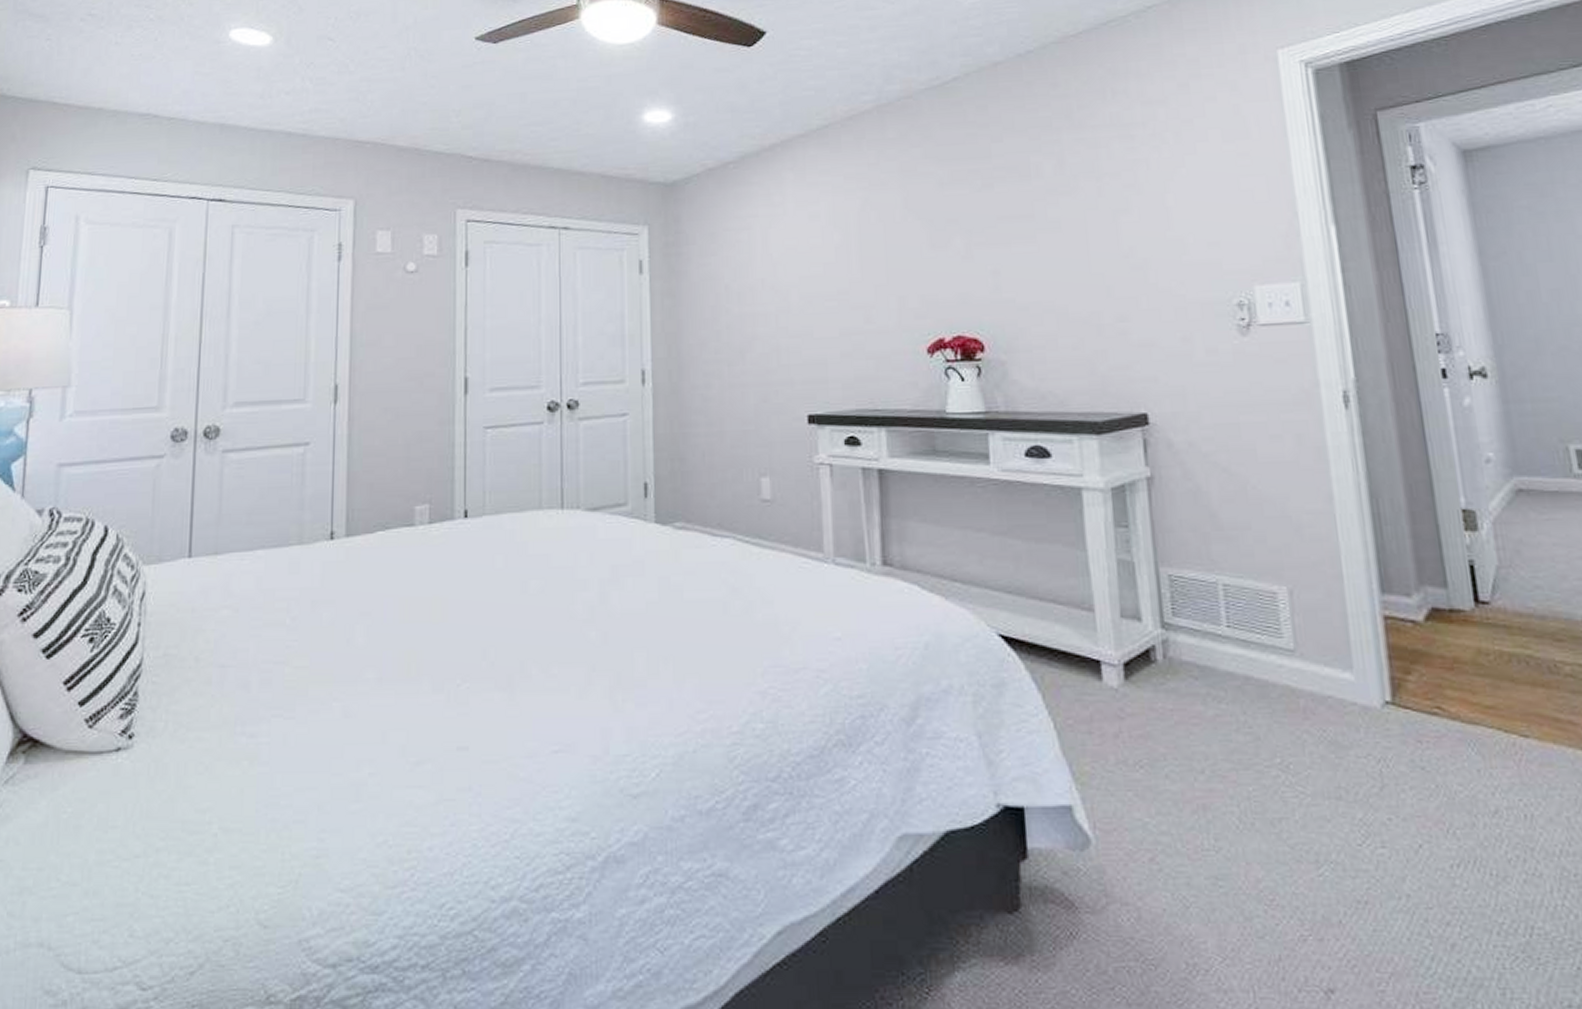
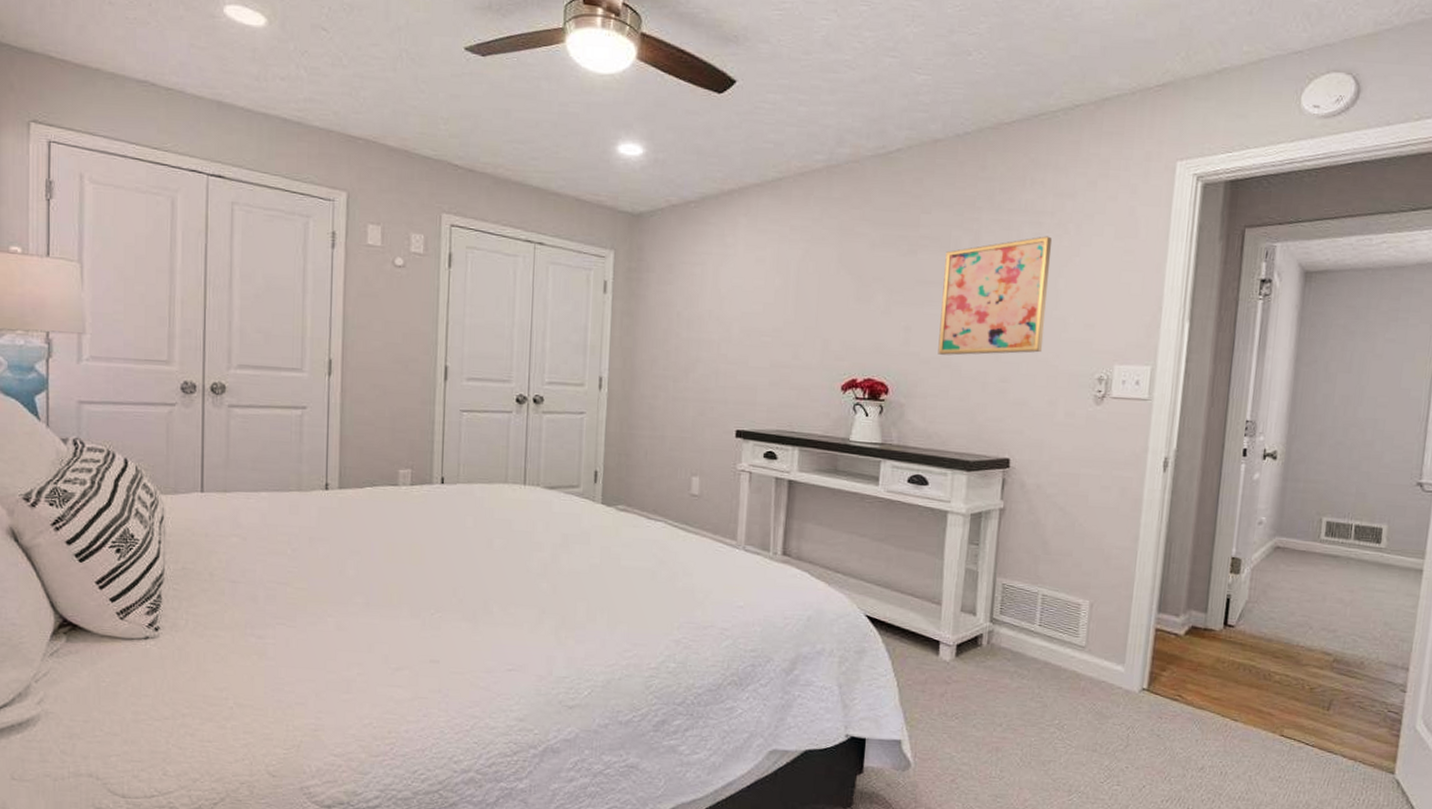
wall art: none [1027,149,1163,298] -> present [938,236,1052,355]

